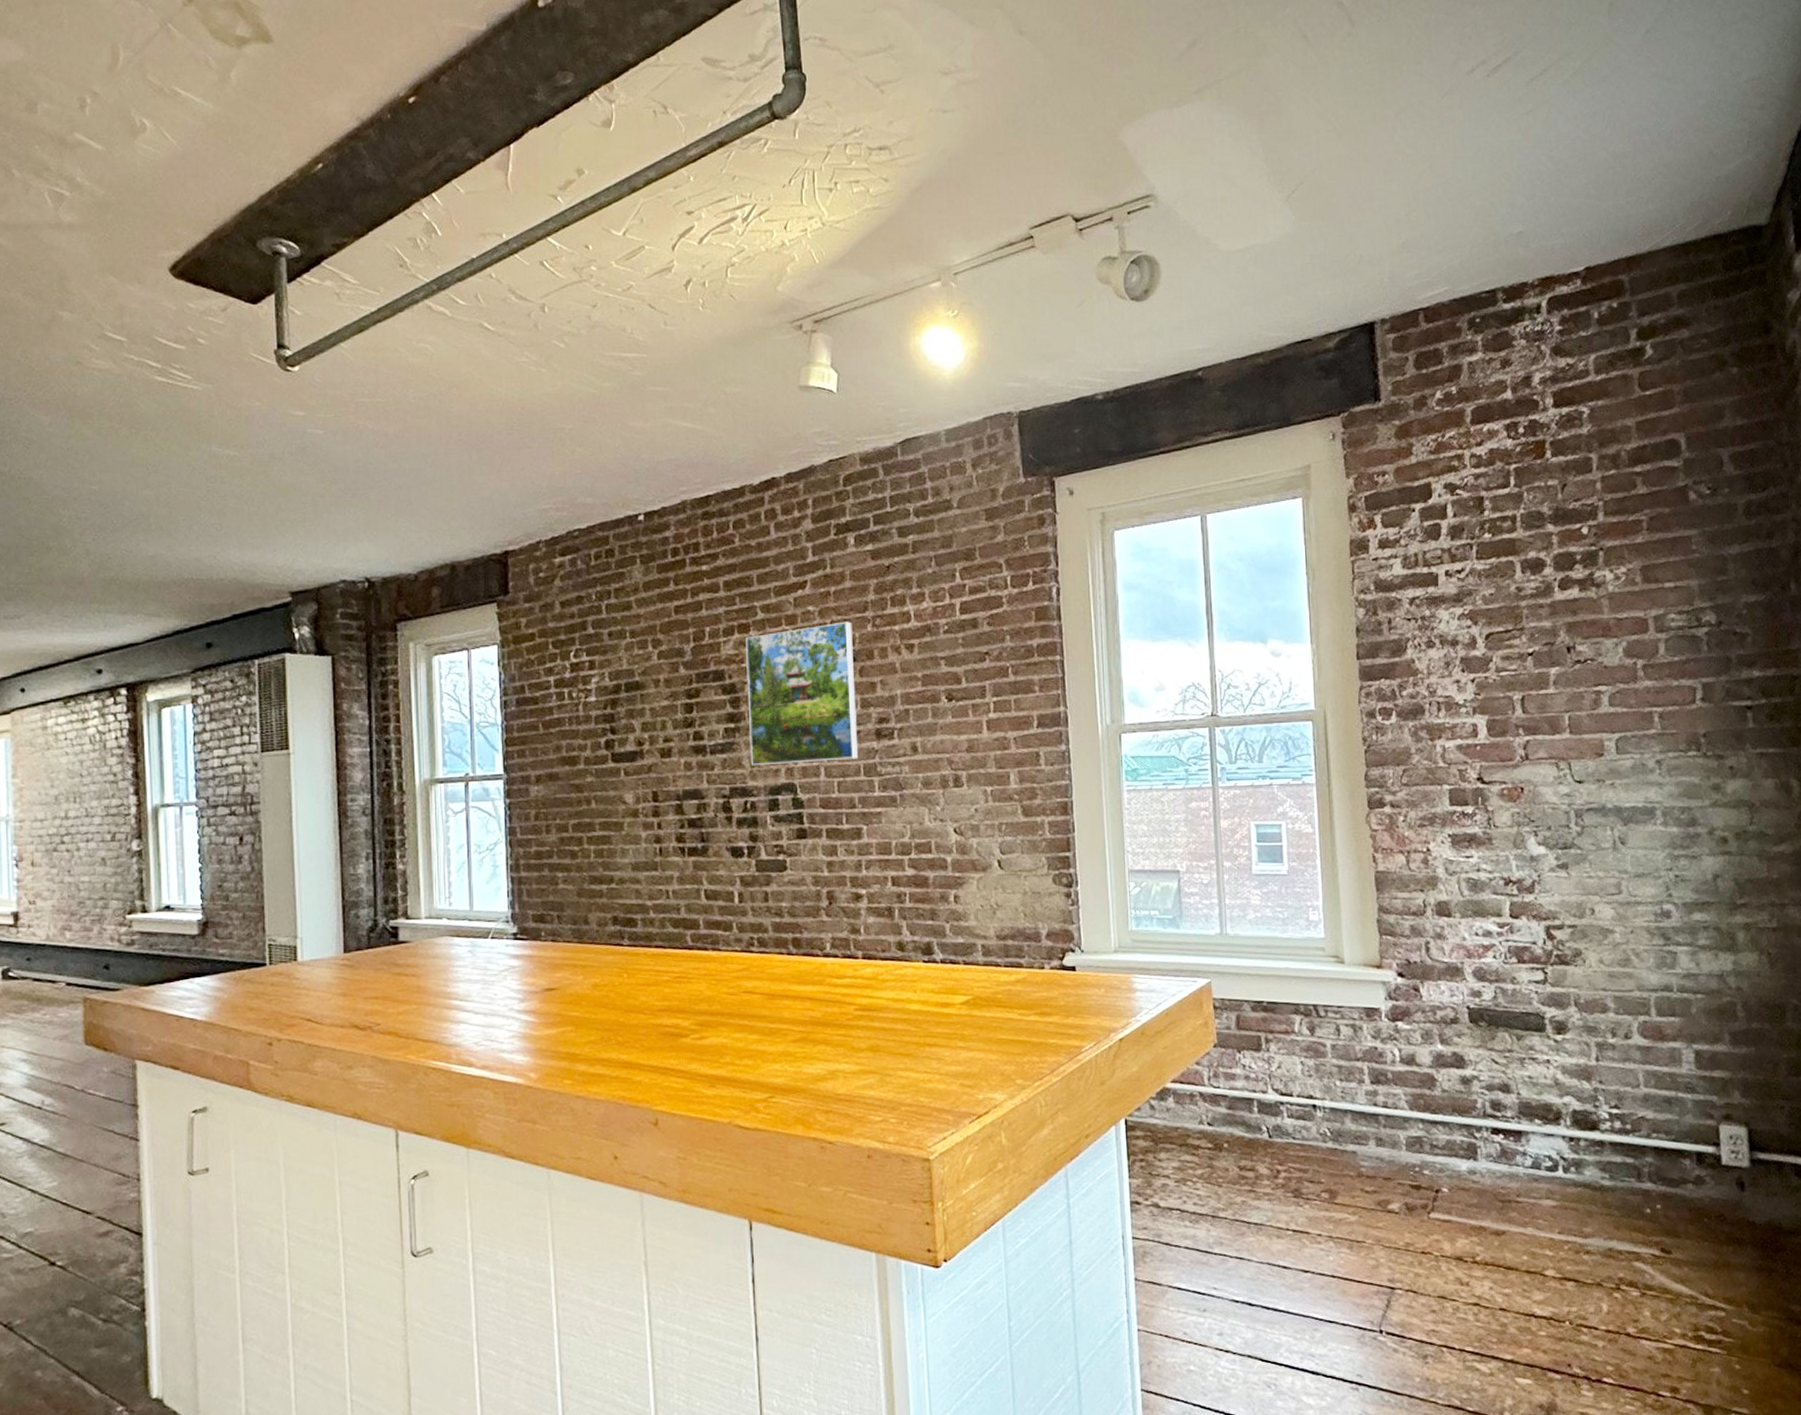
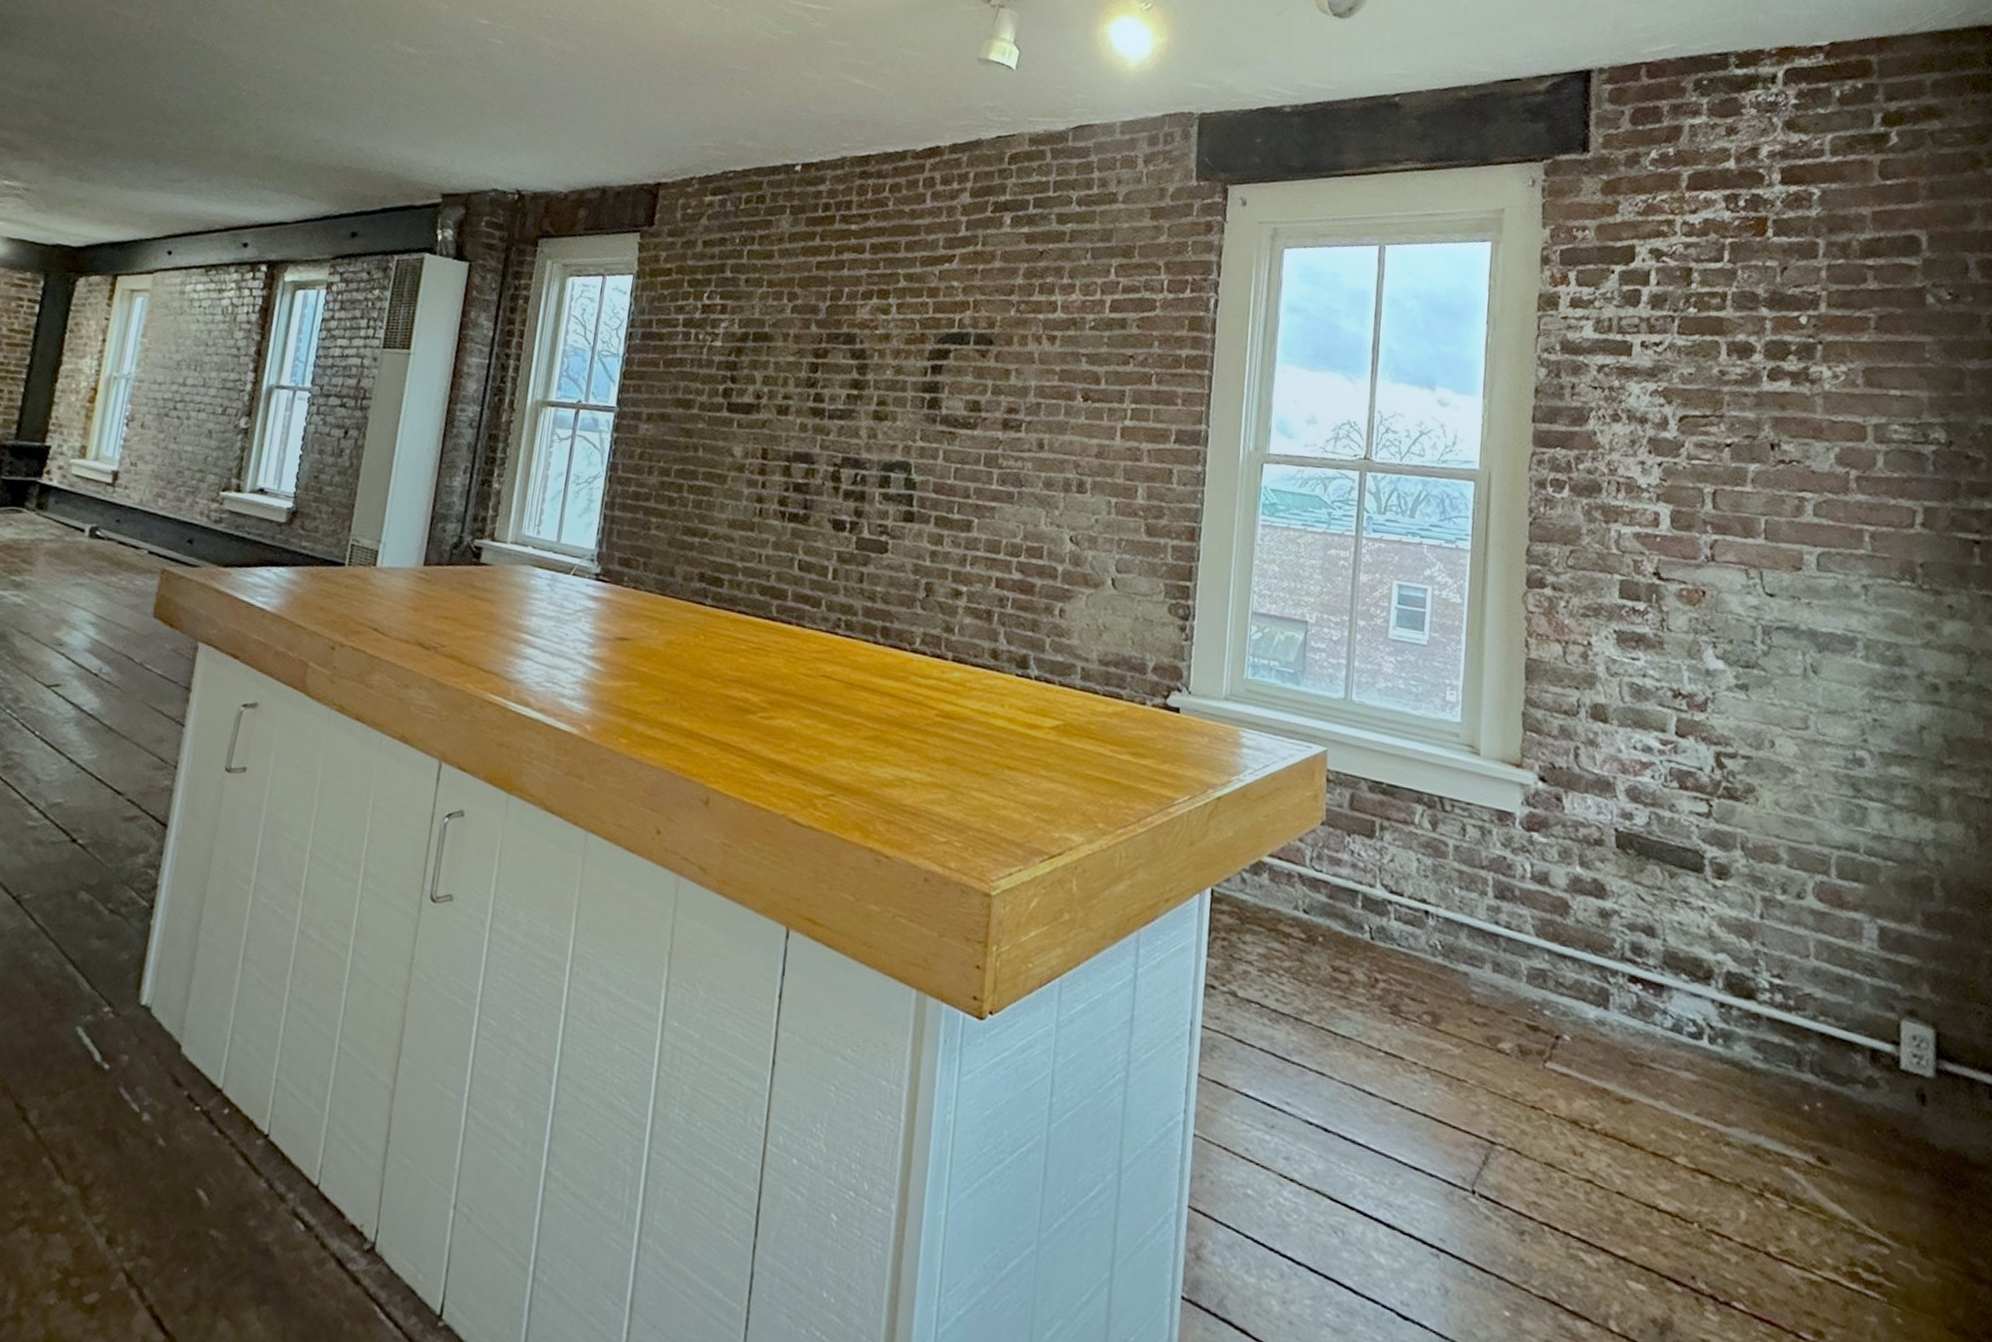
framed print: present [746,621,858,766] -> none [868,302,996,447]

